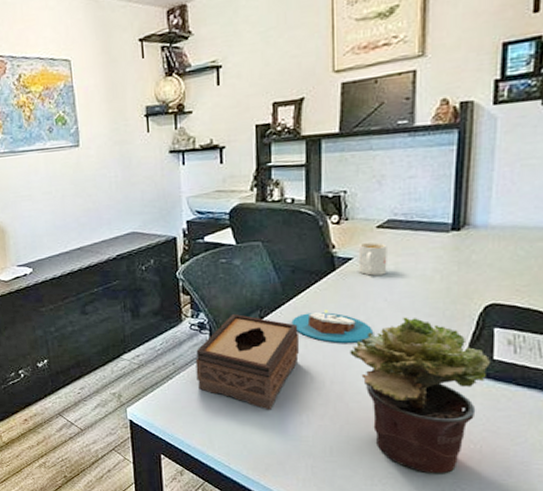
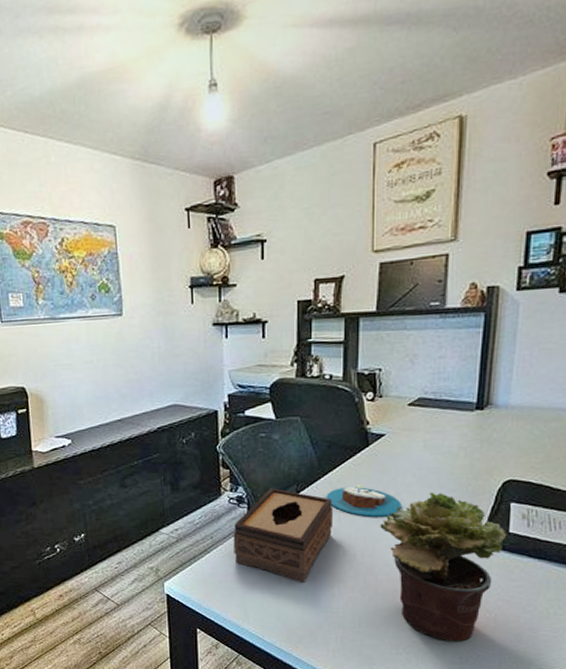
mug: present [358,241,387,276] -> none [390,419,417,452]

